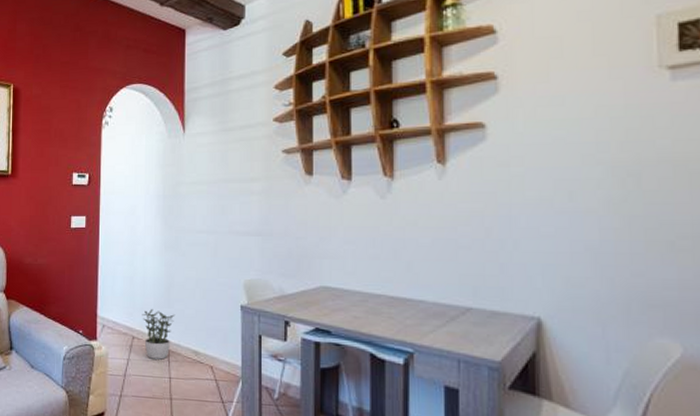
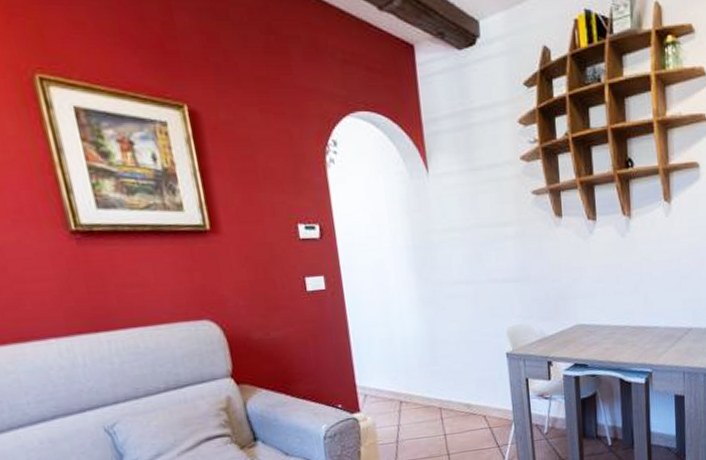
potted plant: present [142,309,175,360] -> none [407,370,443,420]

